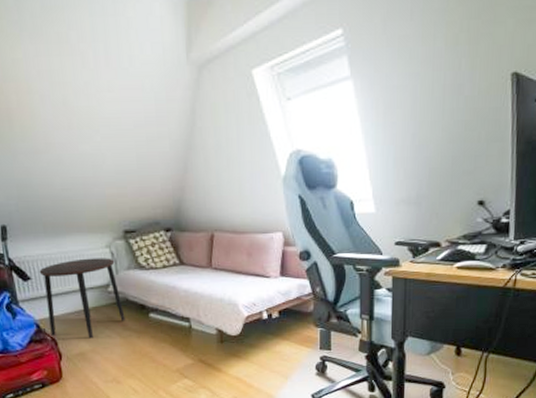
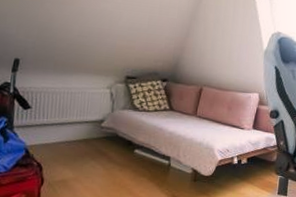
side table: present [39,258,125,339] -> none [38,95,113,168]

